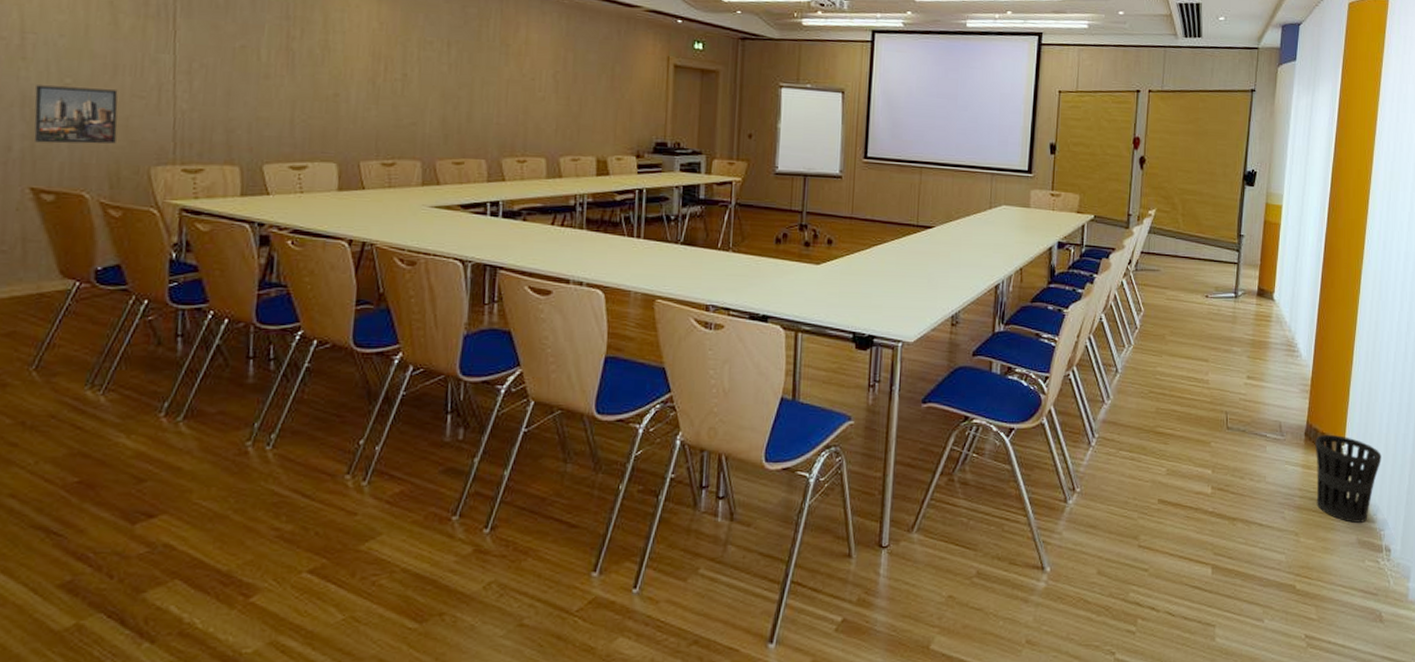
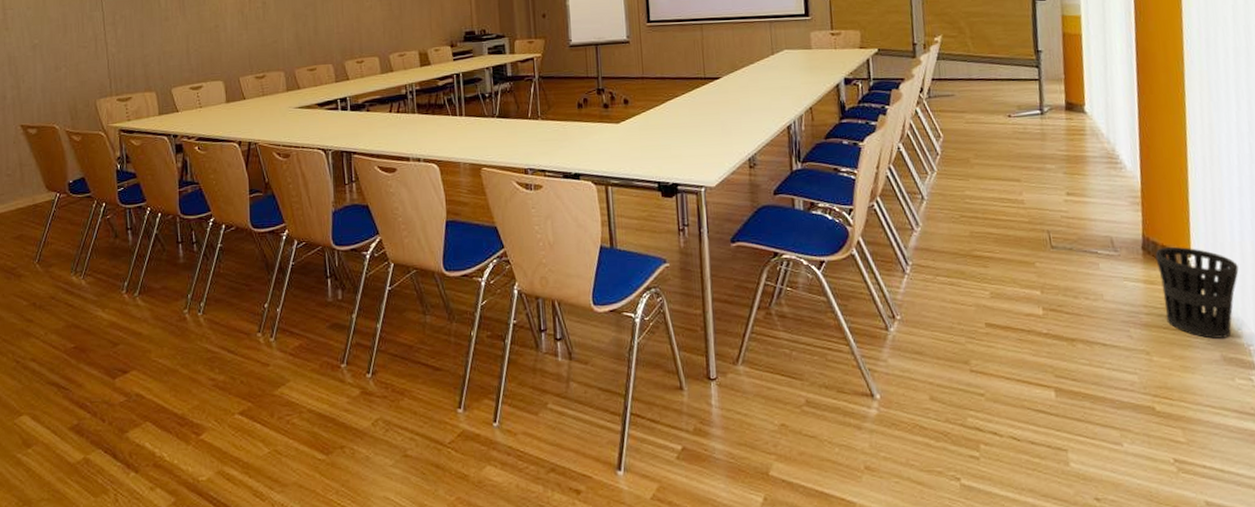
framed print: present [34,85,118,144] -> none [17,44,71,91]

